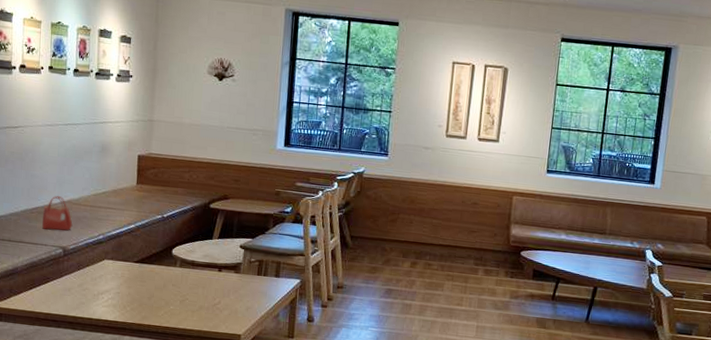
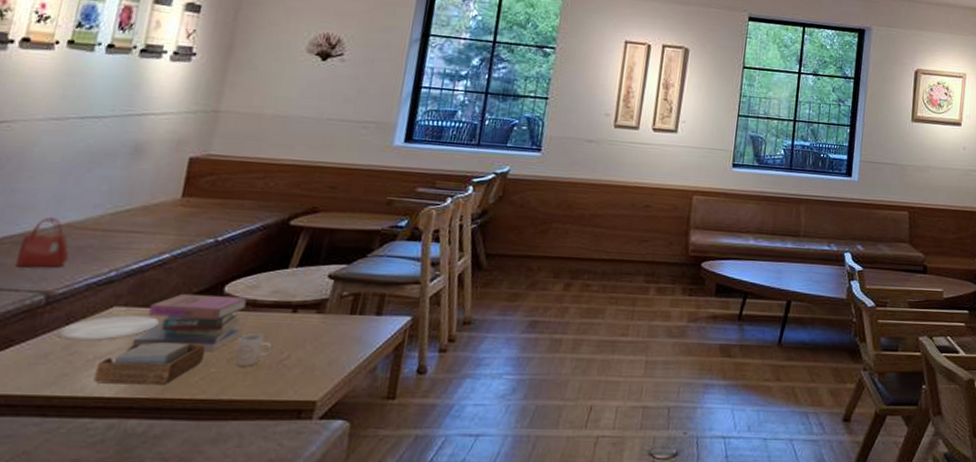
plate: none [74,266,135,282] -> present [58,315,161,341]
napkin holder: none [100,285,165,315] -> present [93,341,206,385]
books: none [119,253,188,295] -> present [131,293,247,352]
mug: none [185,284,208,307] -> present [235,333,273,366]

